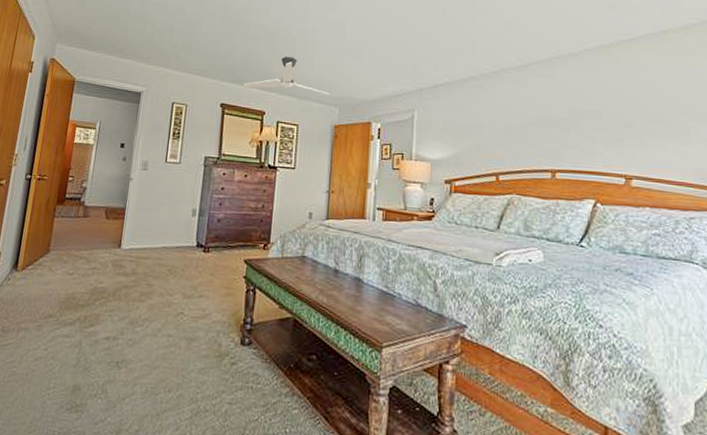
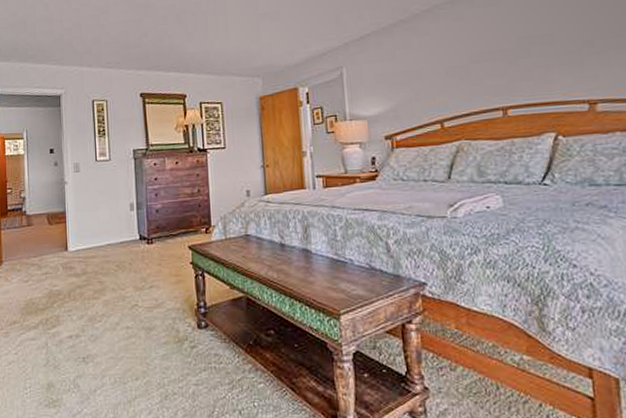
ceiling fan: present [242,57,330,95] -> none [159,32,251,74]

